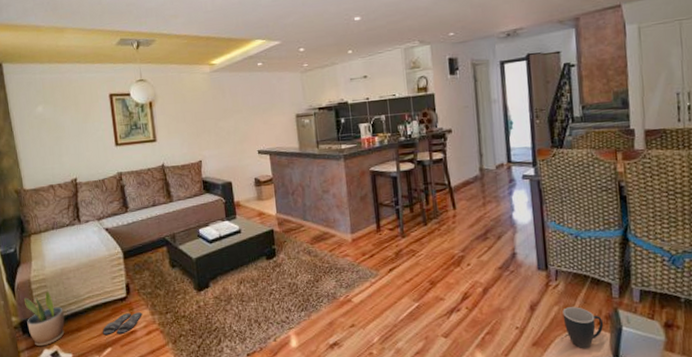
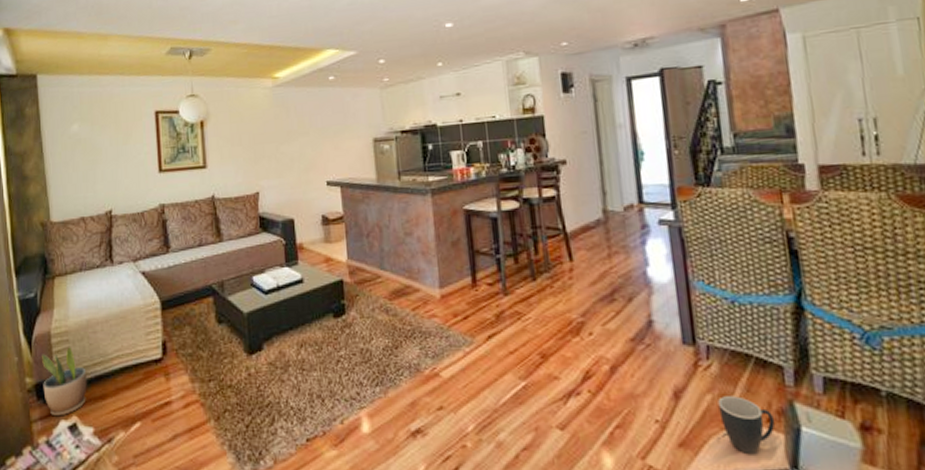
slippers: present [103,312,142,336] -> none [132,378,180,407]

